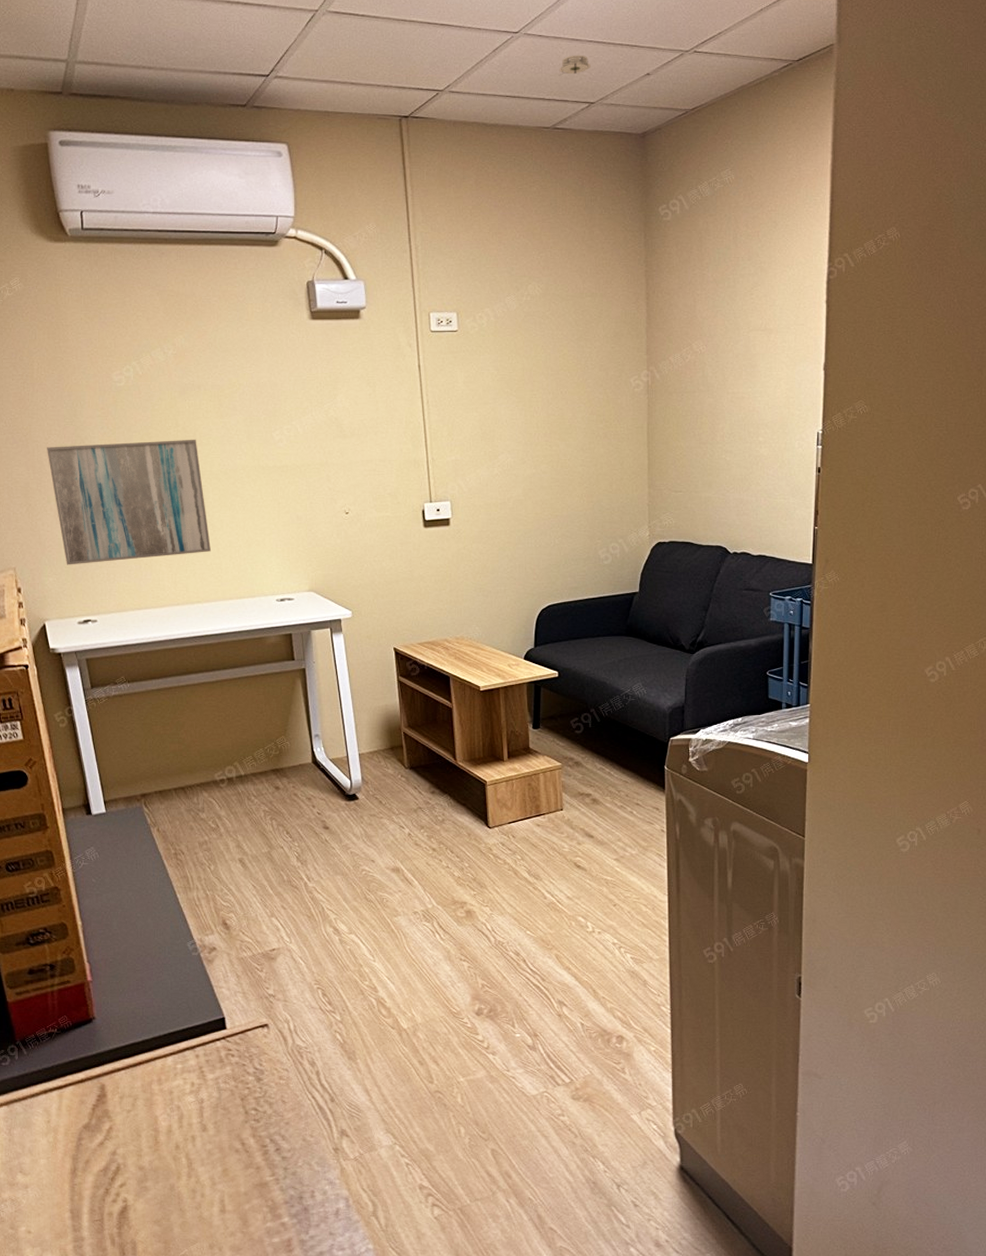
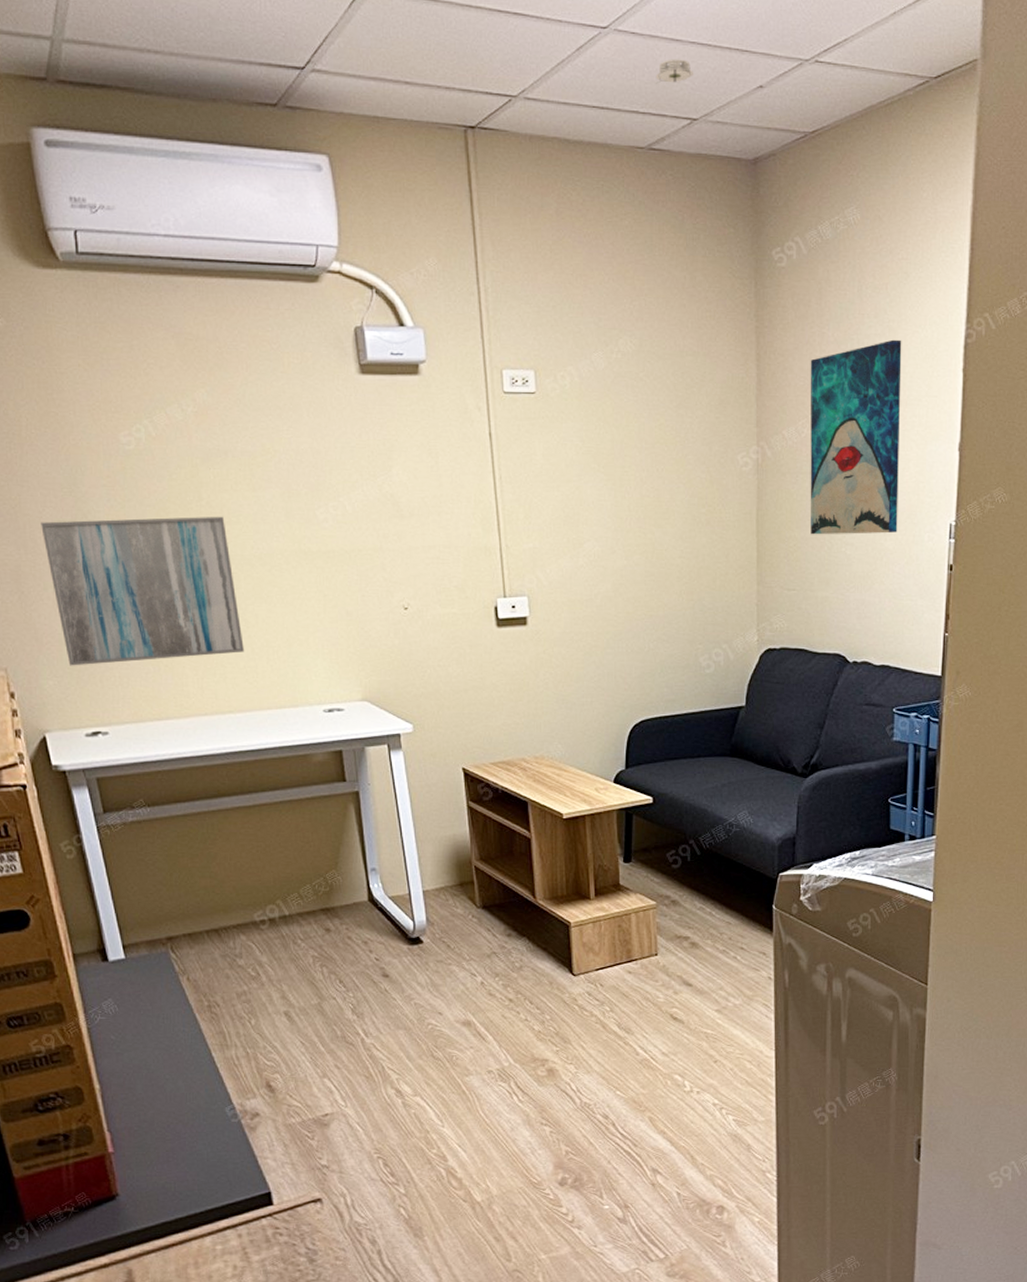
wall art: none [692,278,772,445] -> present [810,339,902,535]

